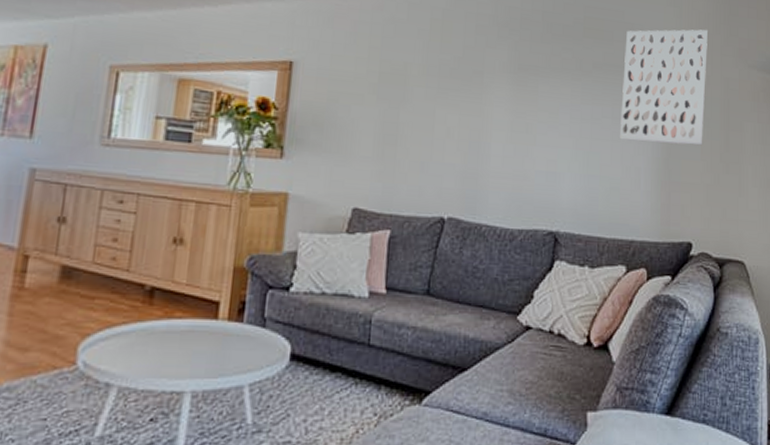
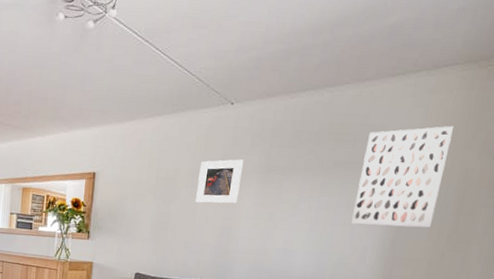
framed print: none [431,53,491,111] -> present [195,159,244,204]

